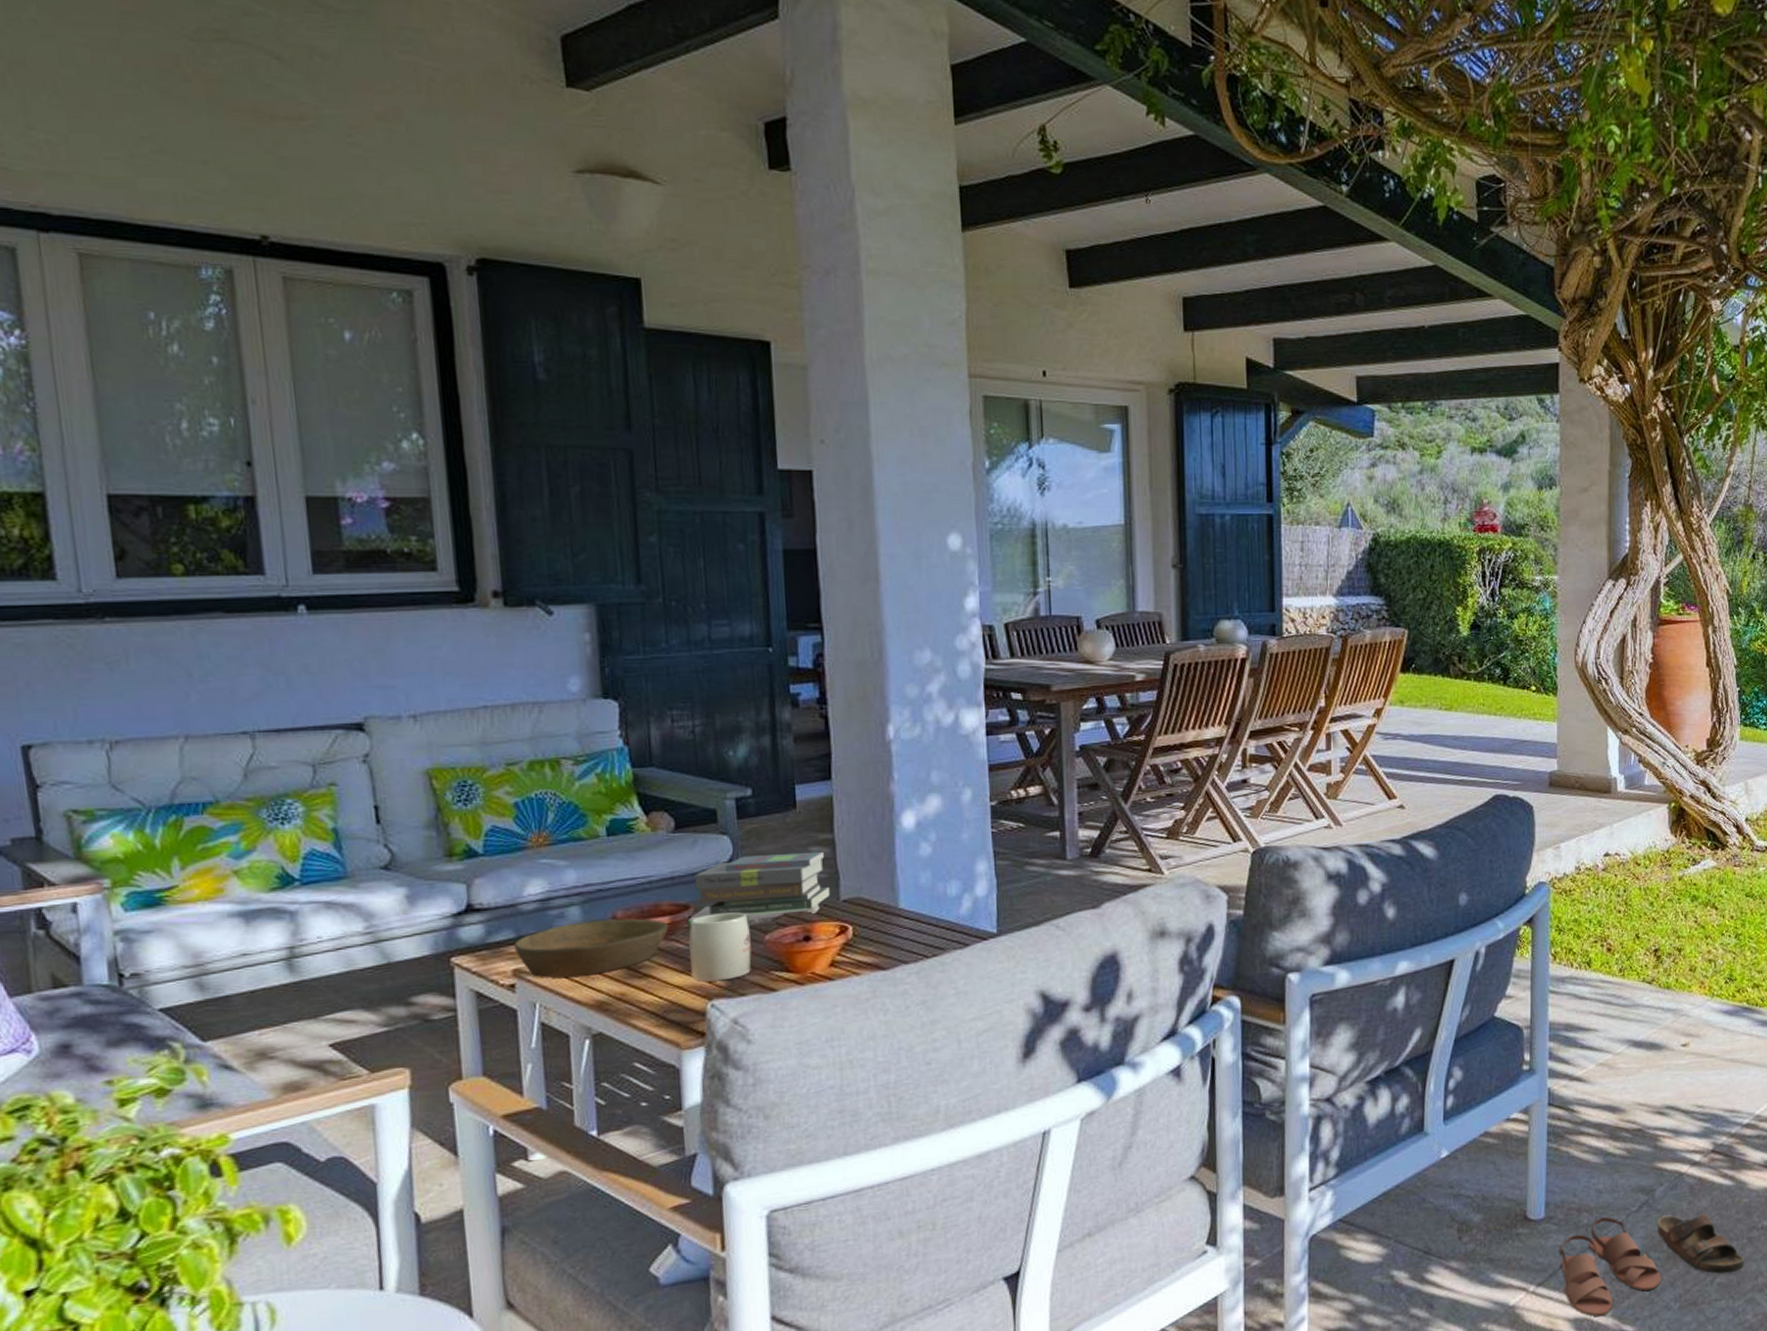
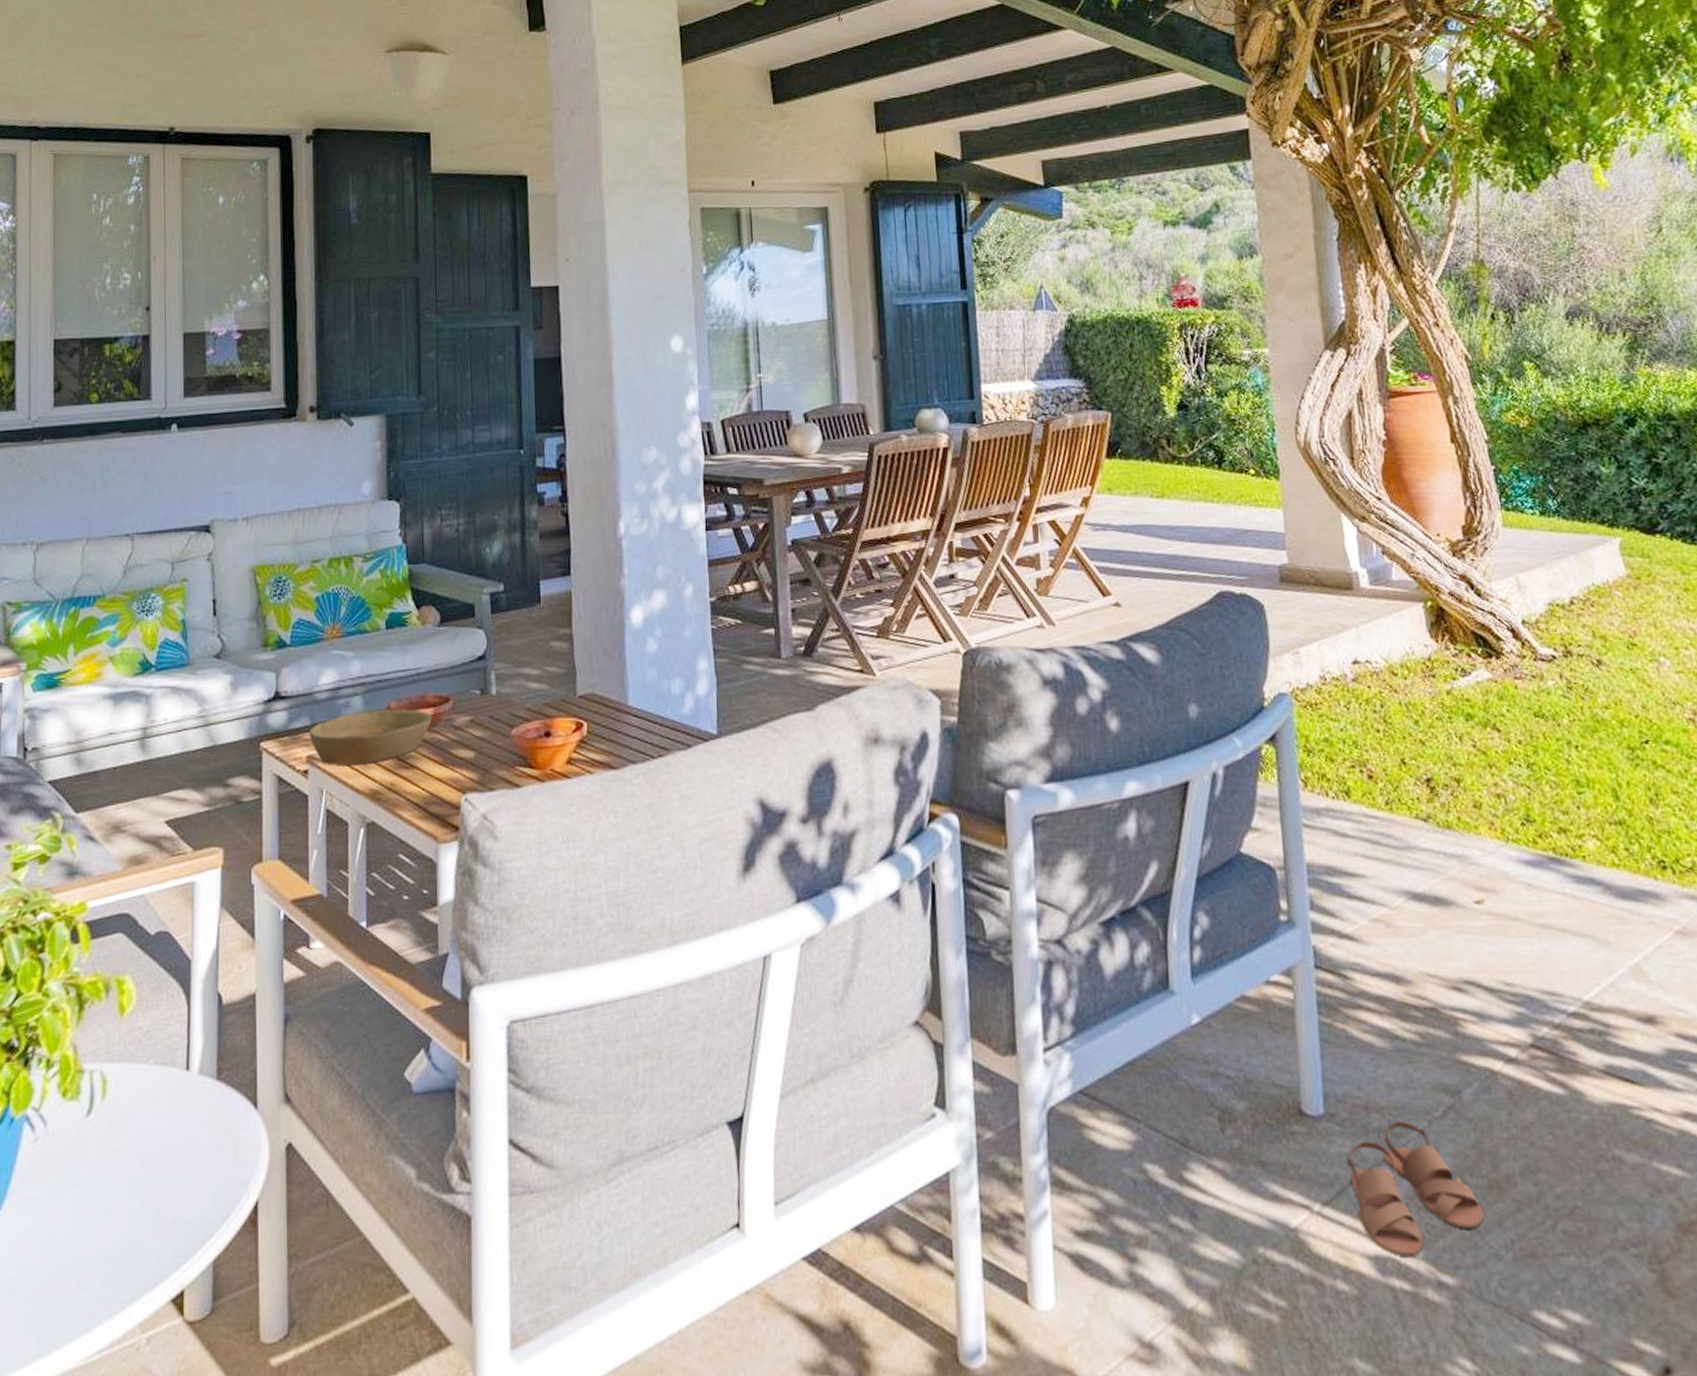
books: present [687,851,831,934] -> none [448,646,568,726]
mug: present [688,912,752,982] -> none [447,705,500,775]
sandal: present [1657,1213,1745,1274] -> none [1470,1127,1596,1218]

